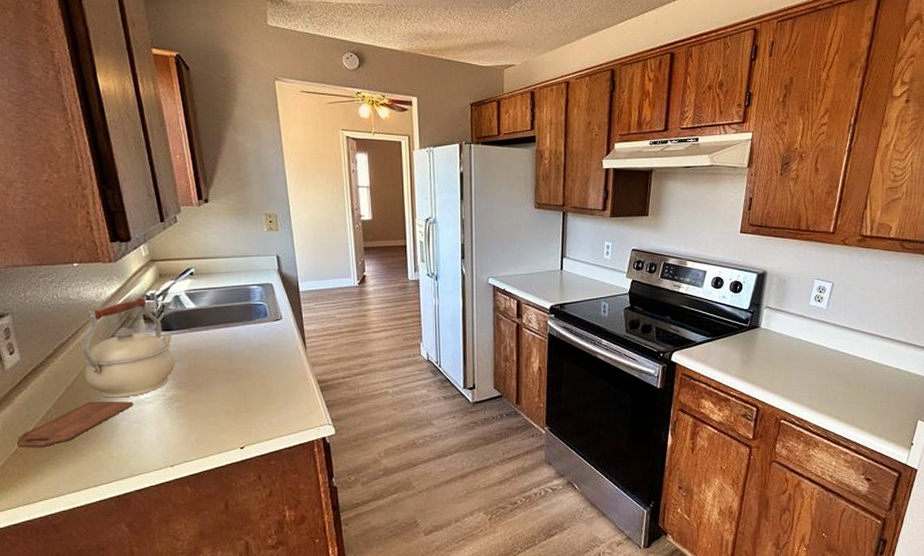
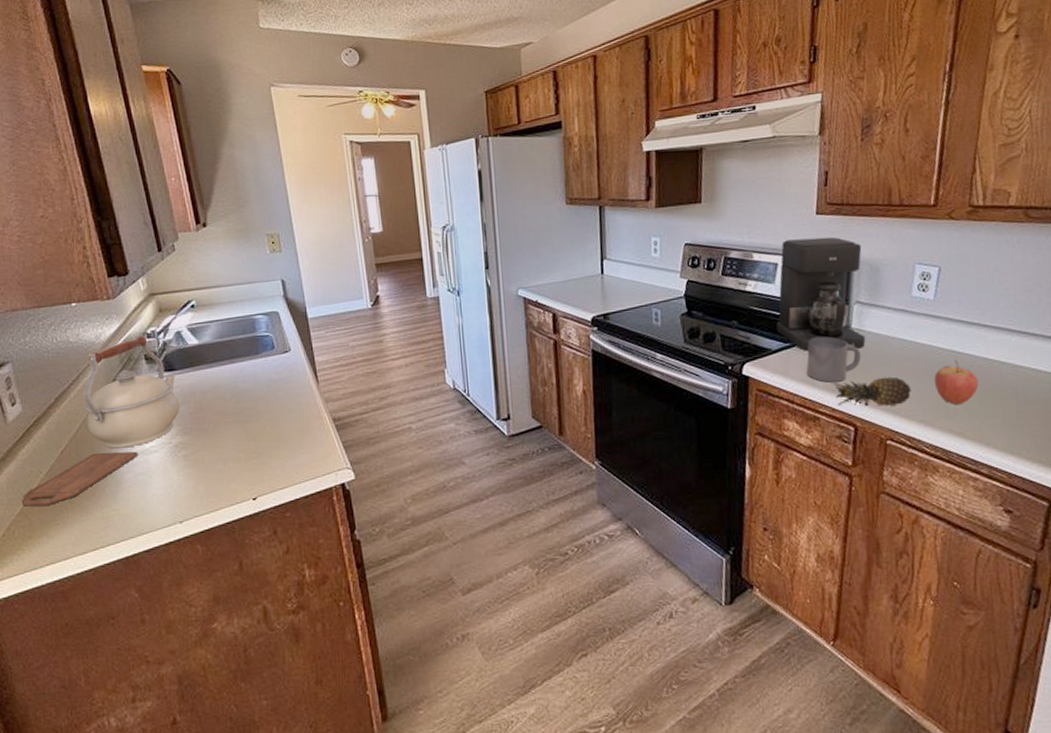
coffee maker: none [702,252,774,345] -> present [776,237,866,351]
mug: none [722,333,767,371] -> present [806,336,862,383]
fruit: none [743,369,803,392] -> present [833,376,911,406]
fruit: none [821,358,855,393] -> present [933,360,979,404]

